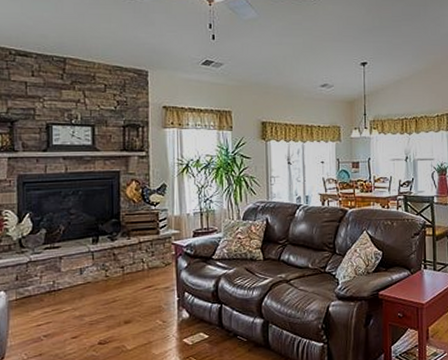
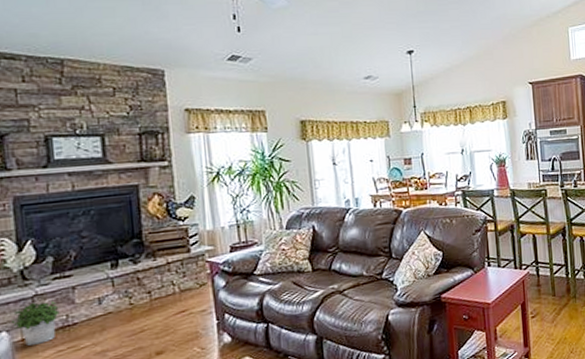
potted plant: none [8,268,48,305] -> present [10,301,60,346]

